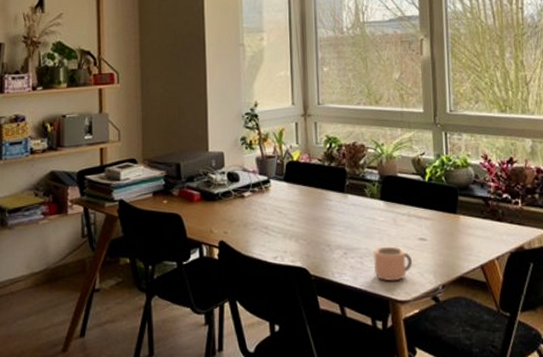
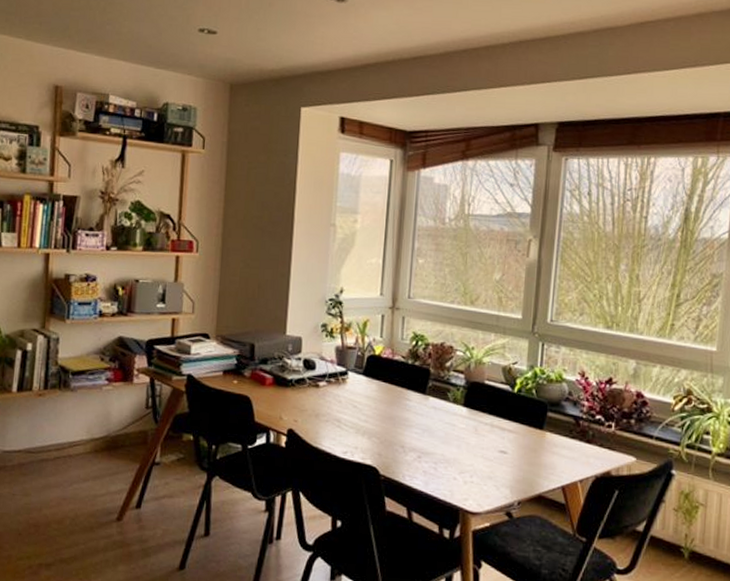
mug: present [373,246,413,281] -> none [447,454,490,492]

